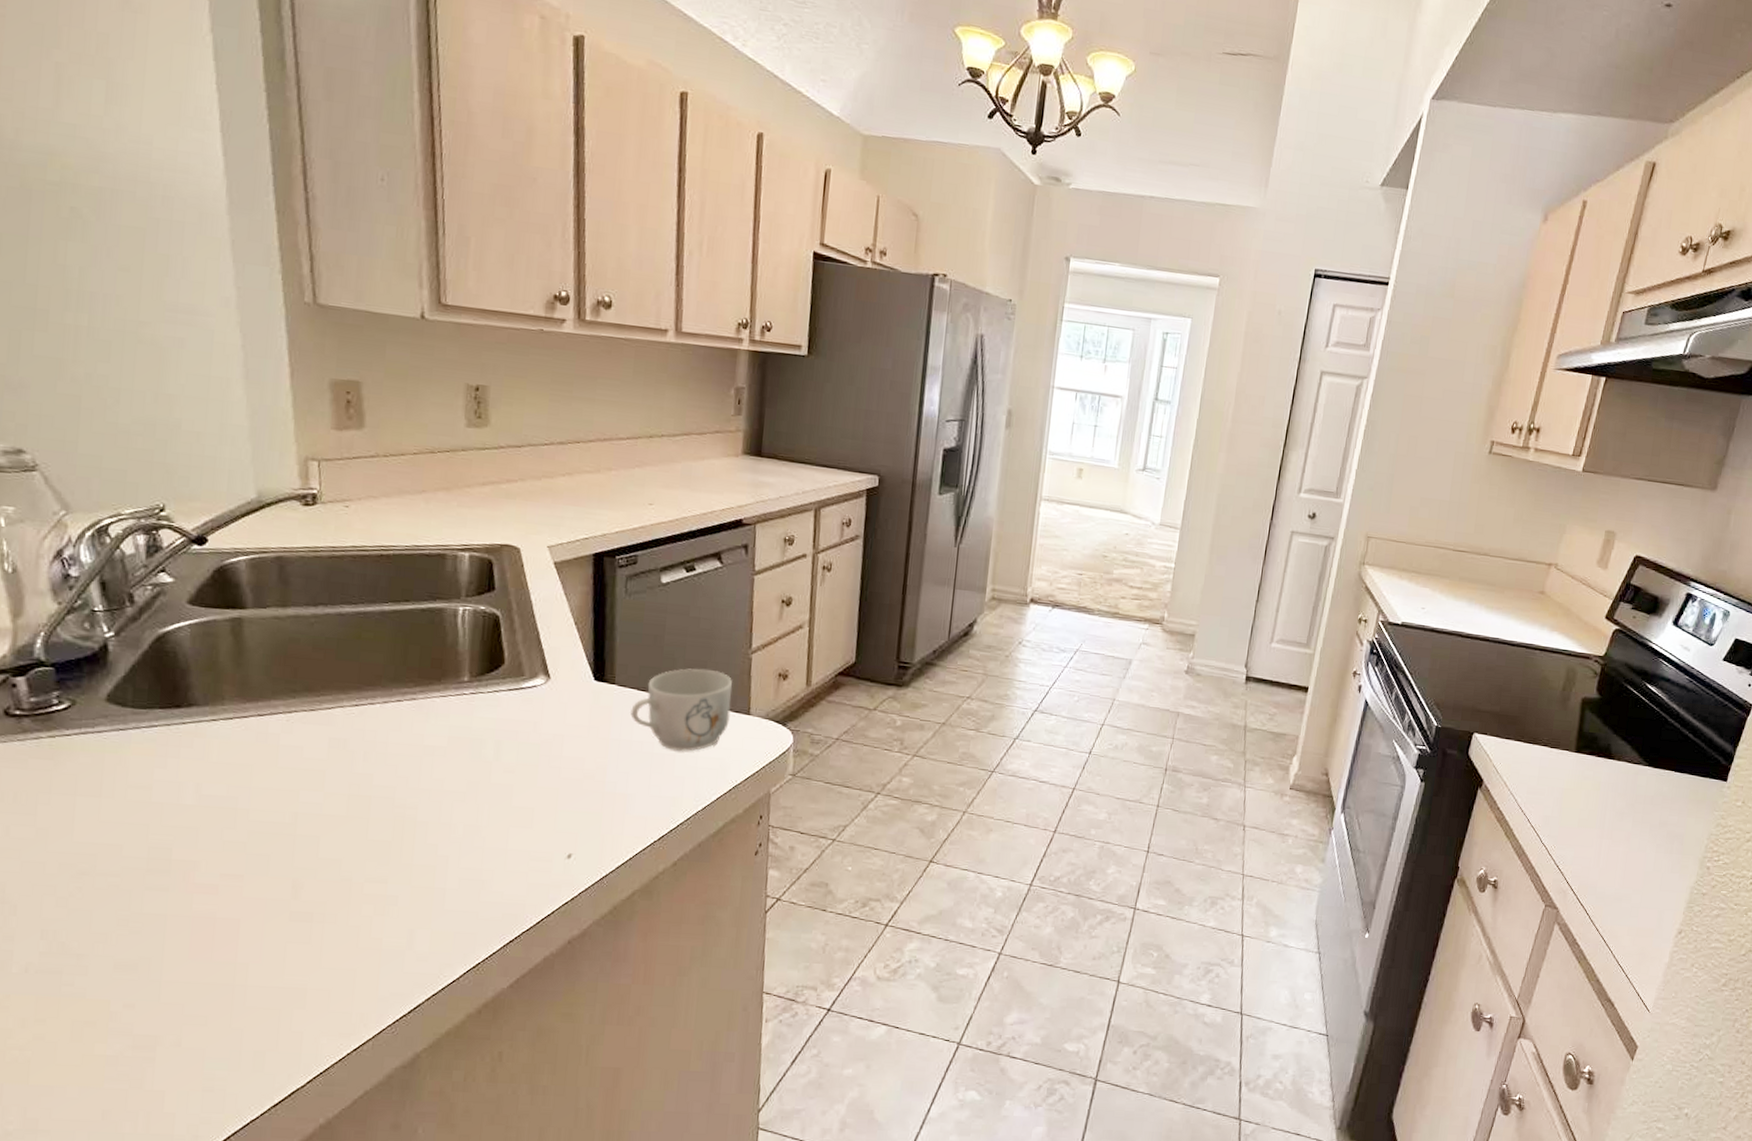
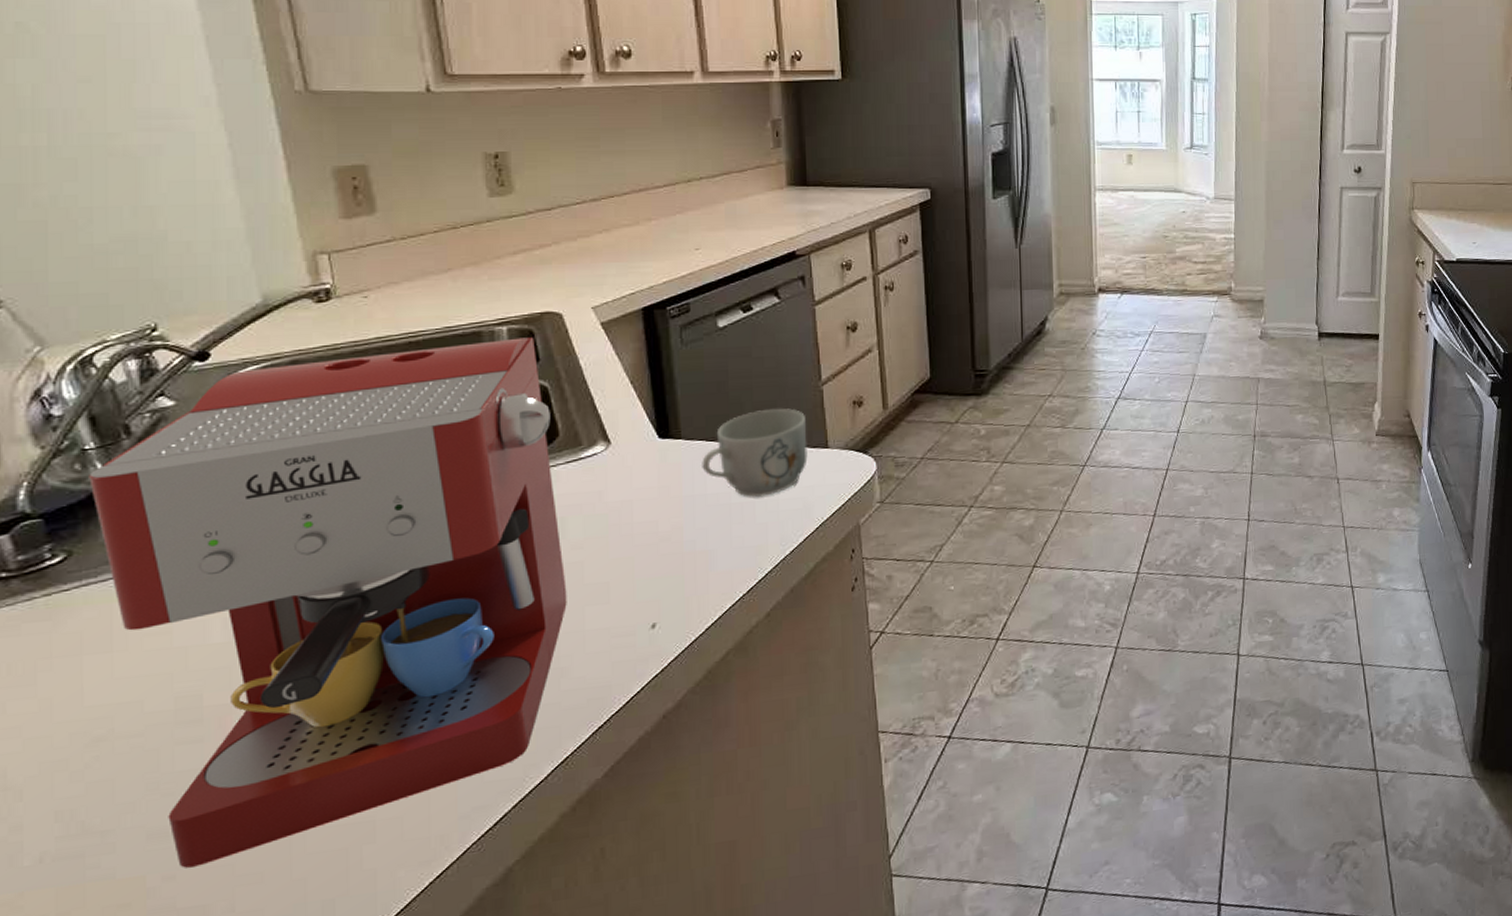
coffee maker: none [95,559,499,1001] -> present [89,337,567,868]

